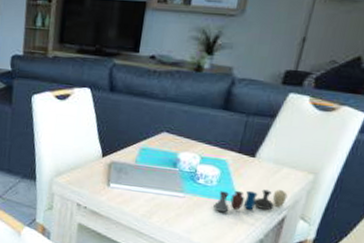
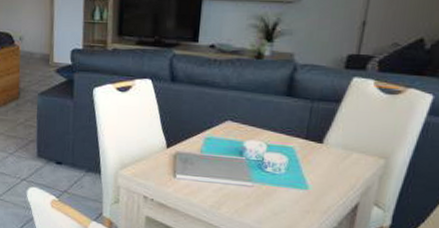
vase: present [213,189,288,213] -> none [283,176,359,201]

